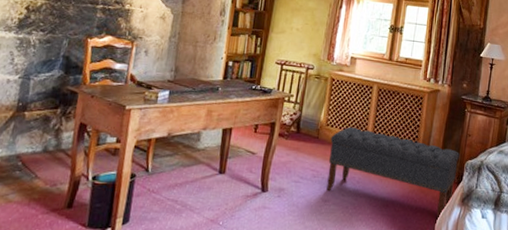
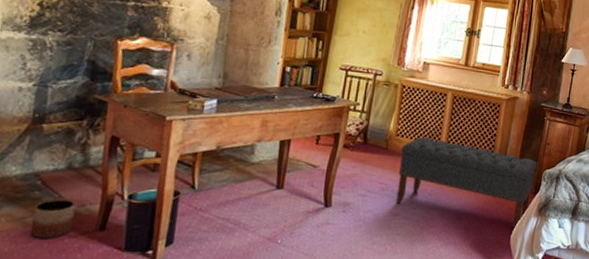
planter: none [11,178,49,214] -> present [30,198,76,238]

